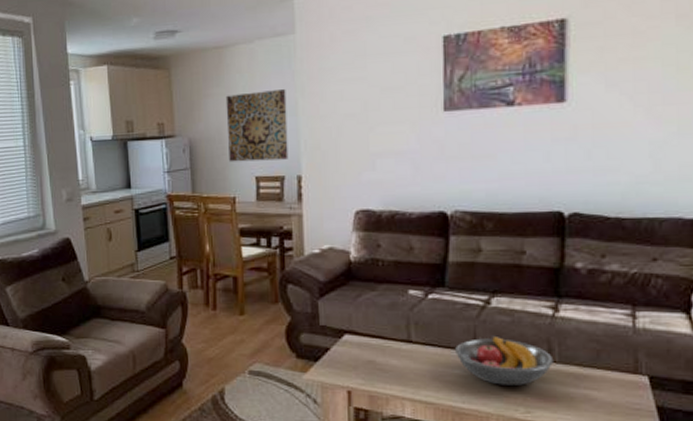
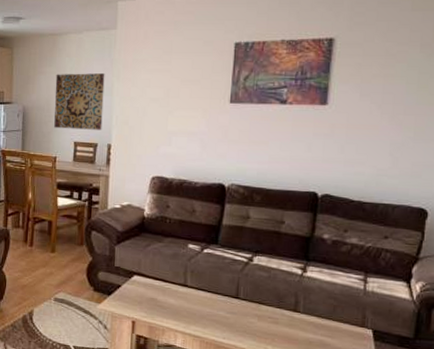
fruit bowl: present [455,335,554,385] -> none [221,286,299,329]

